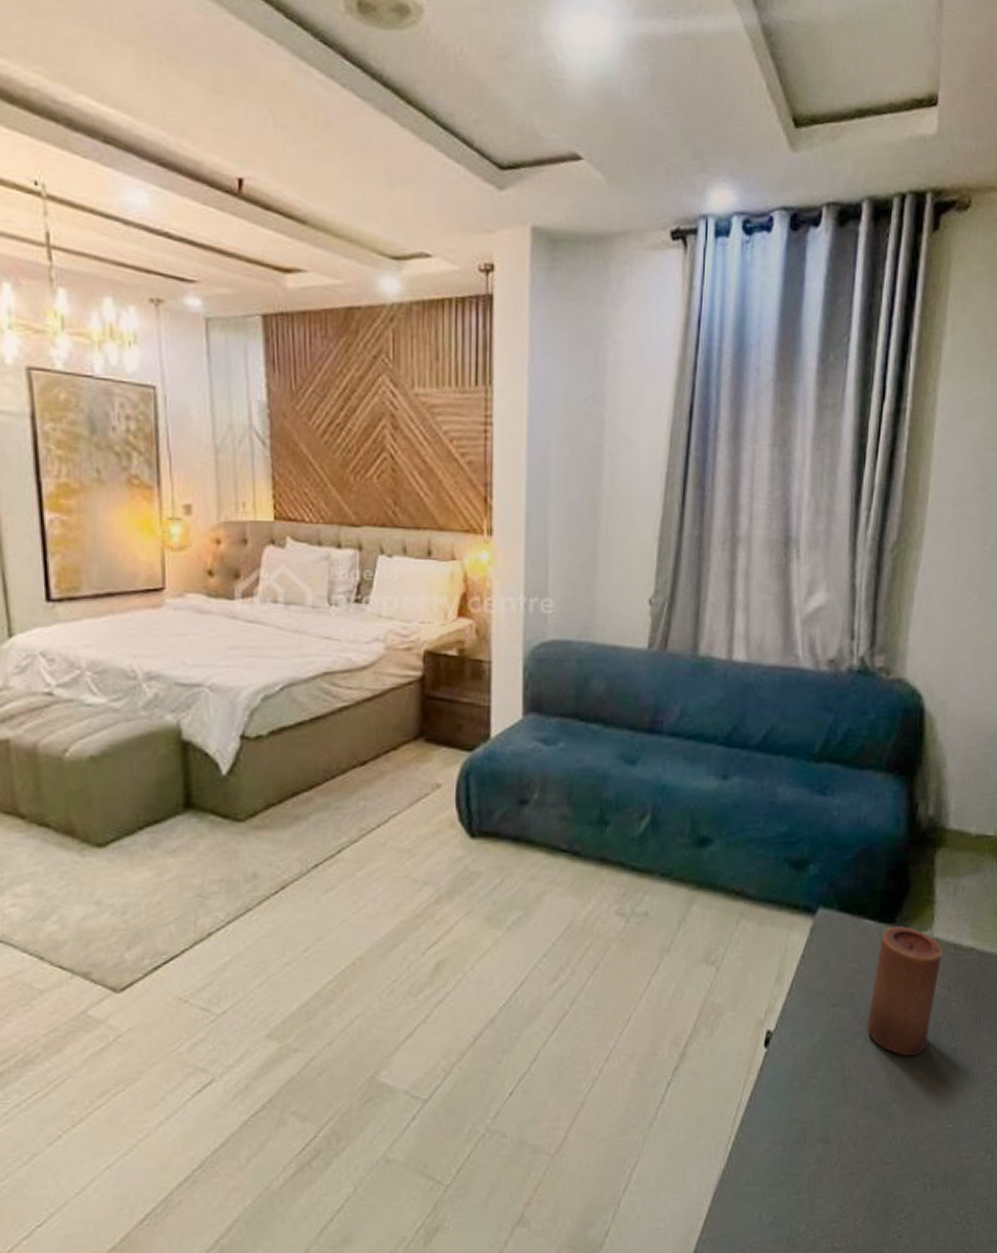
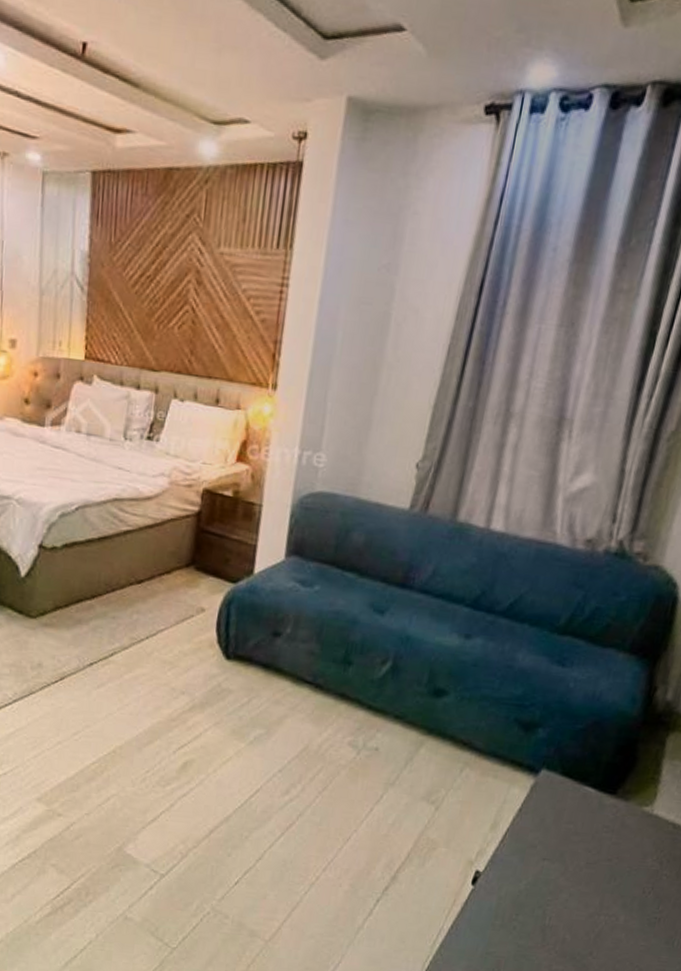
candle: present [866,927,943,1056] -> none [572,797,661,918]

